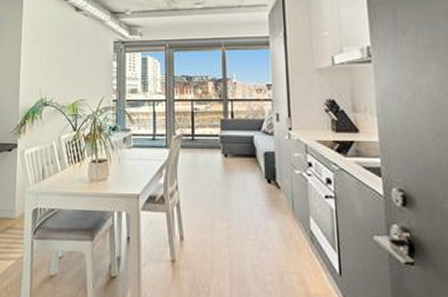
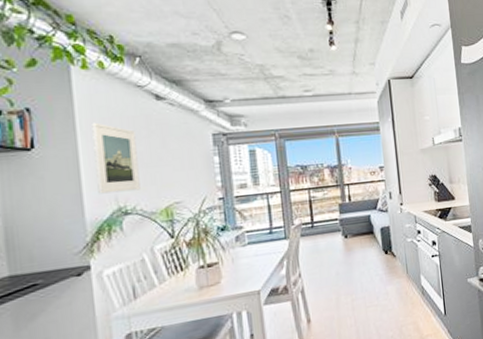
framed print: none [29,29,59,86] -> present [91,122,141,194]

